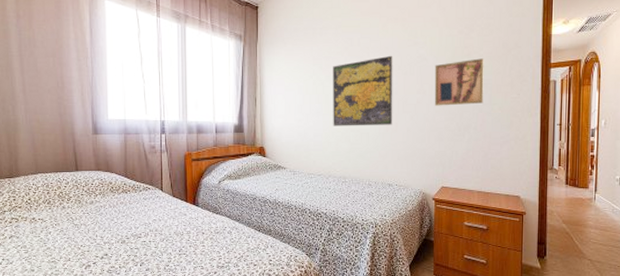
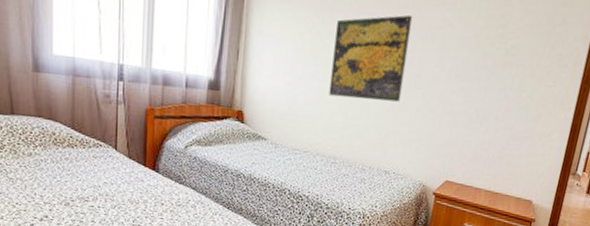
wall art: present [434,58,484,106] -> none [453,32,522,89]

